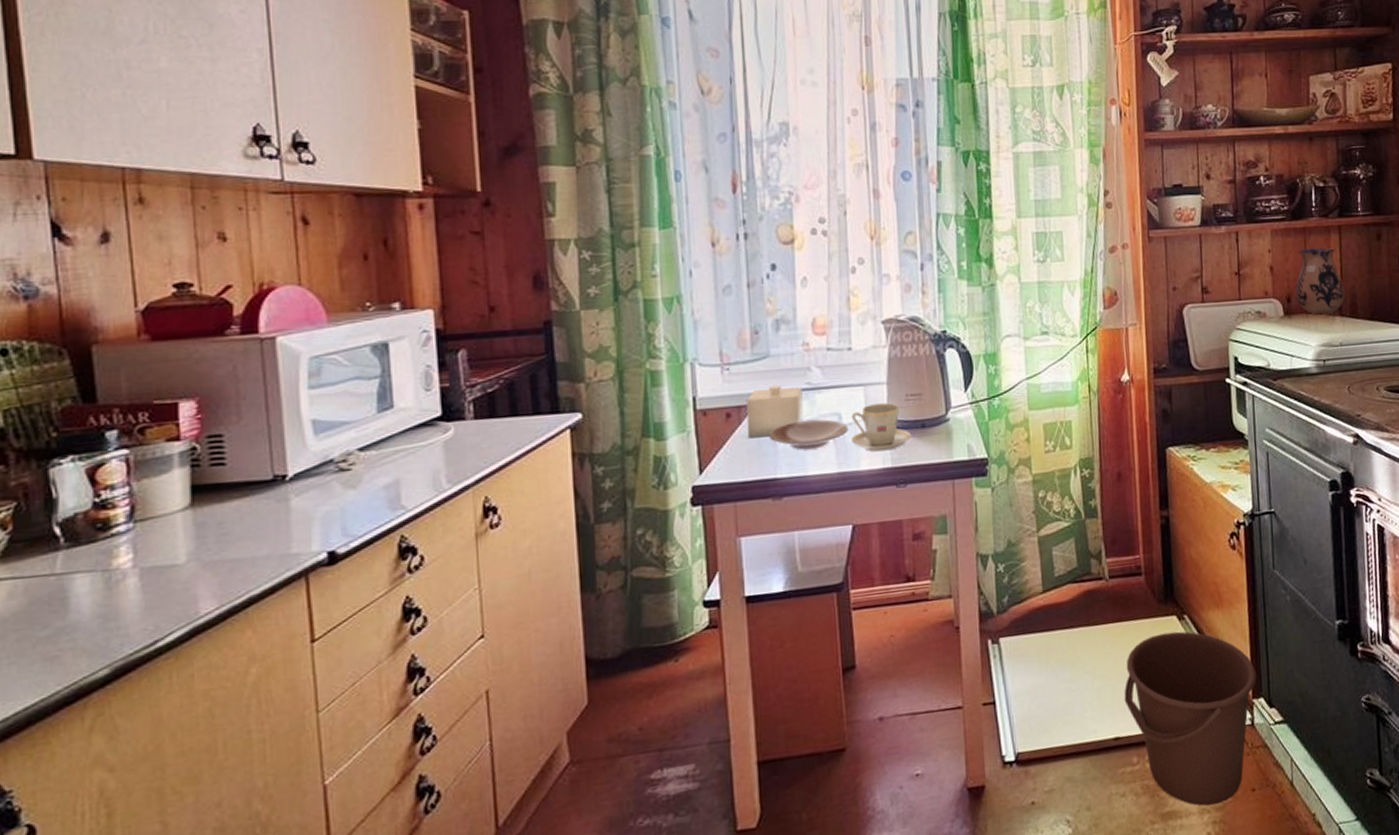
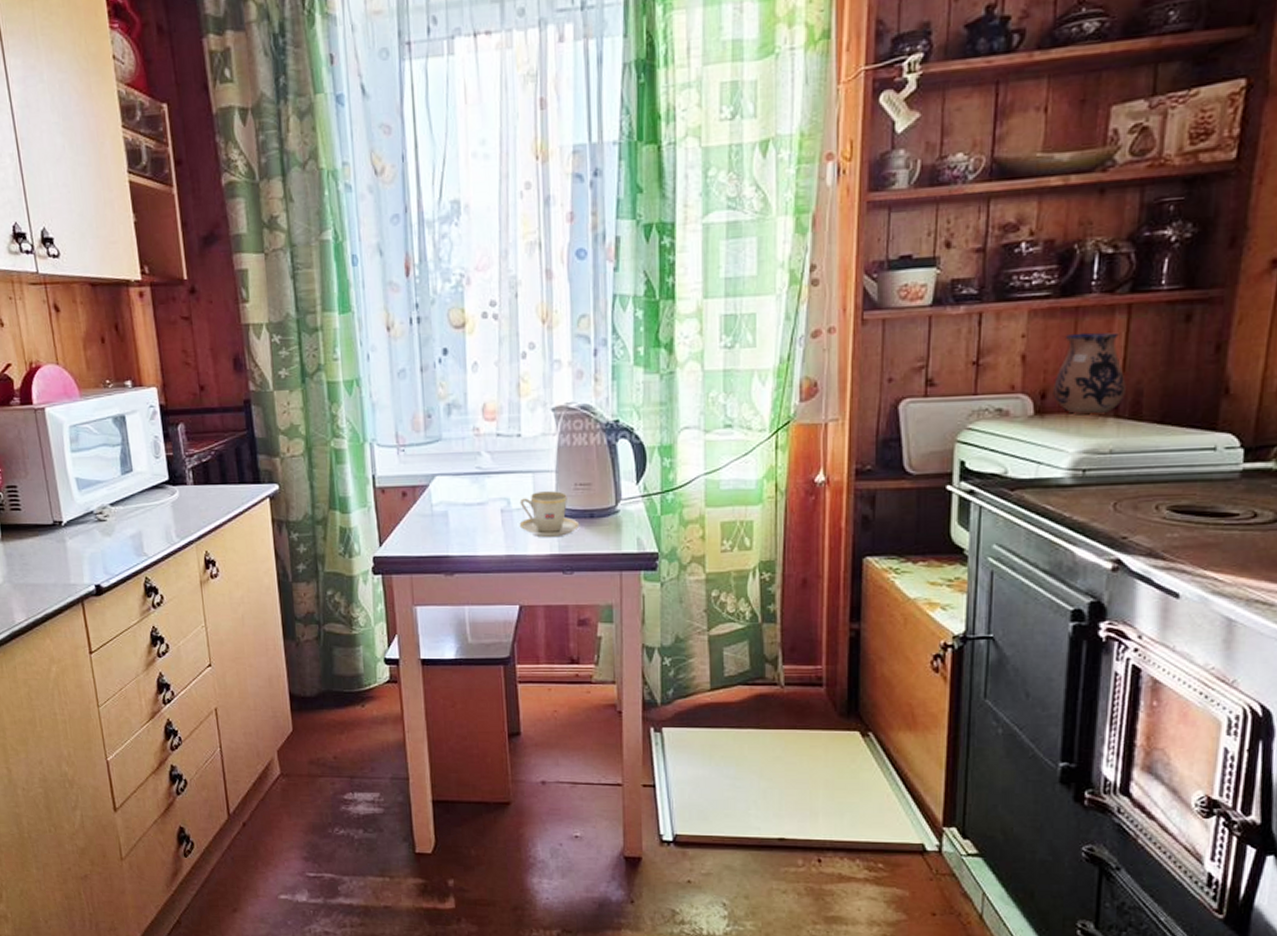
sugar bowl: present [747,384,804,439] -> none [421,467,474,517]
saucer: present [769,419,849,450] -> none [441,503,517,531]
bucket: present [1124,631,1257,806] -> none [792,747,950,920]

